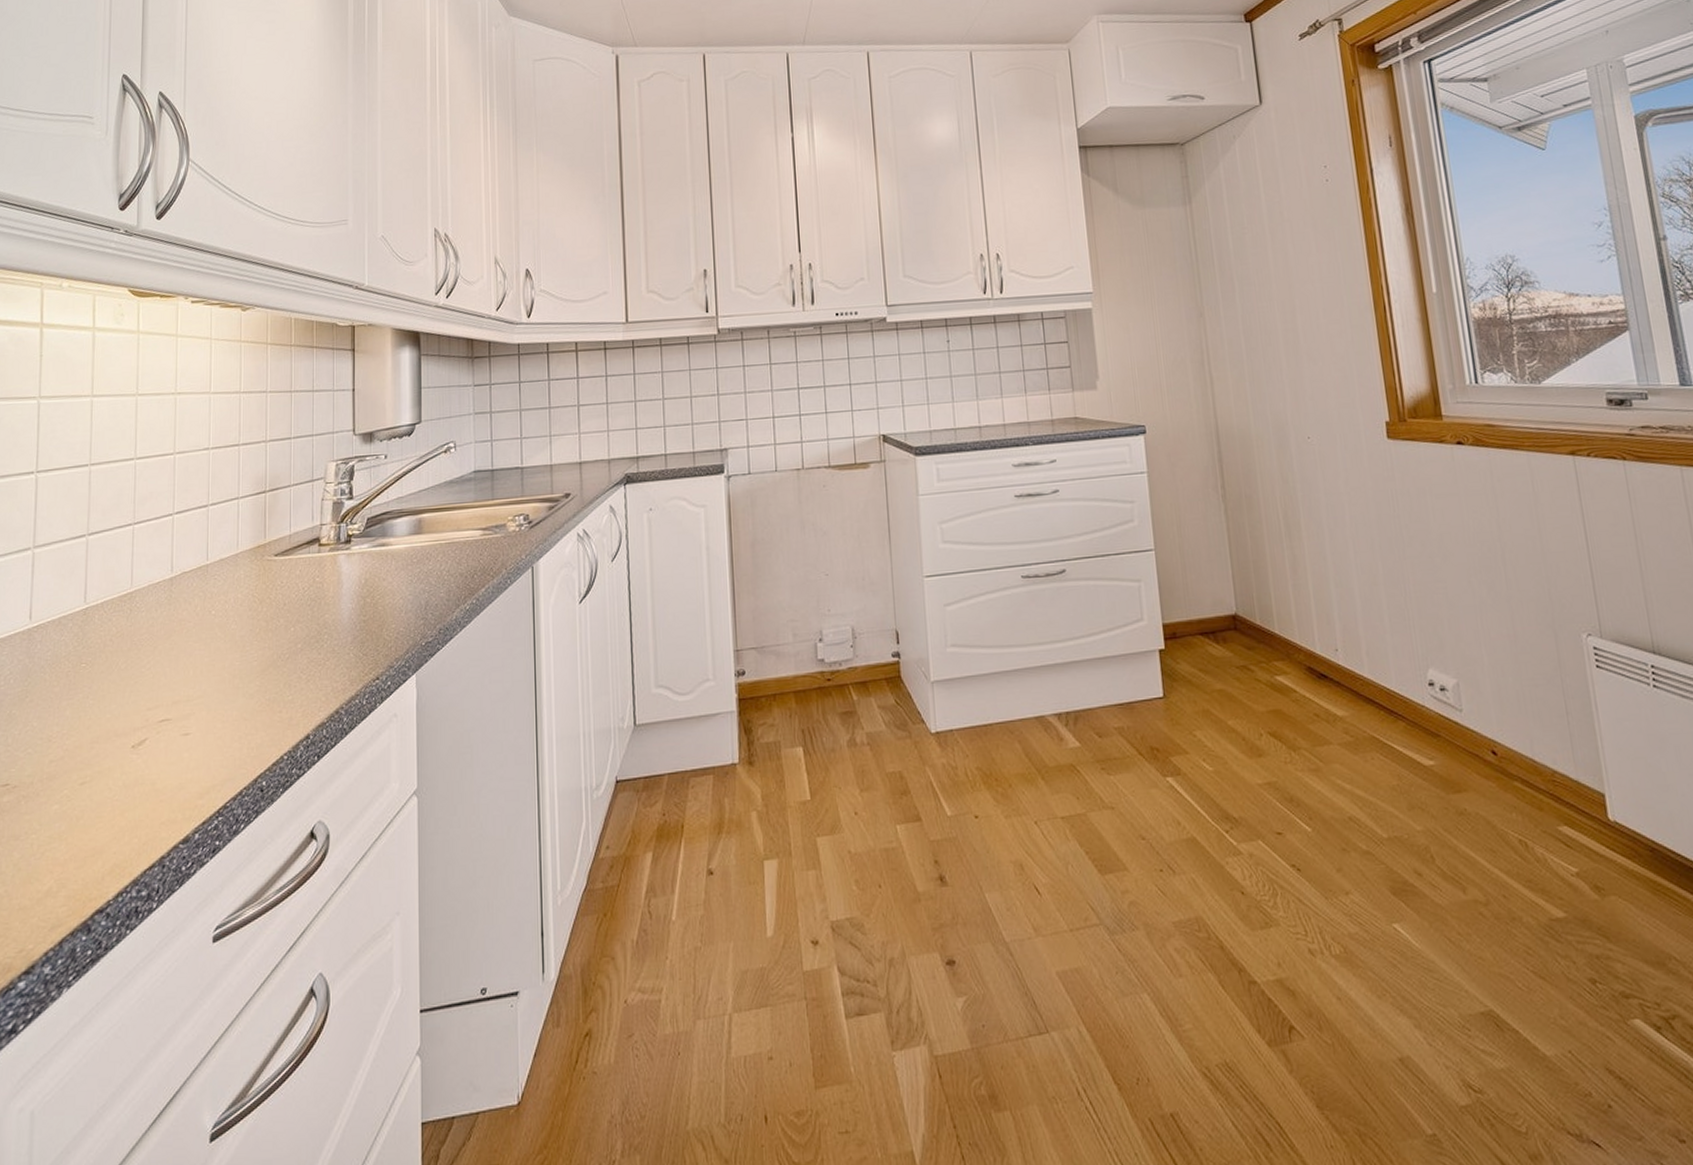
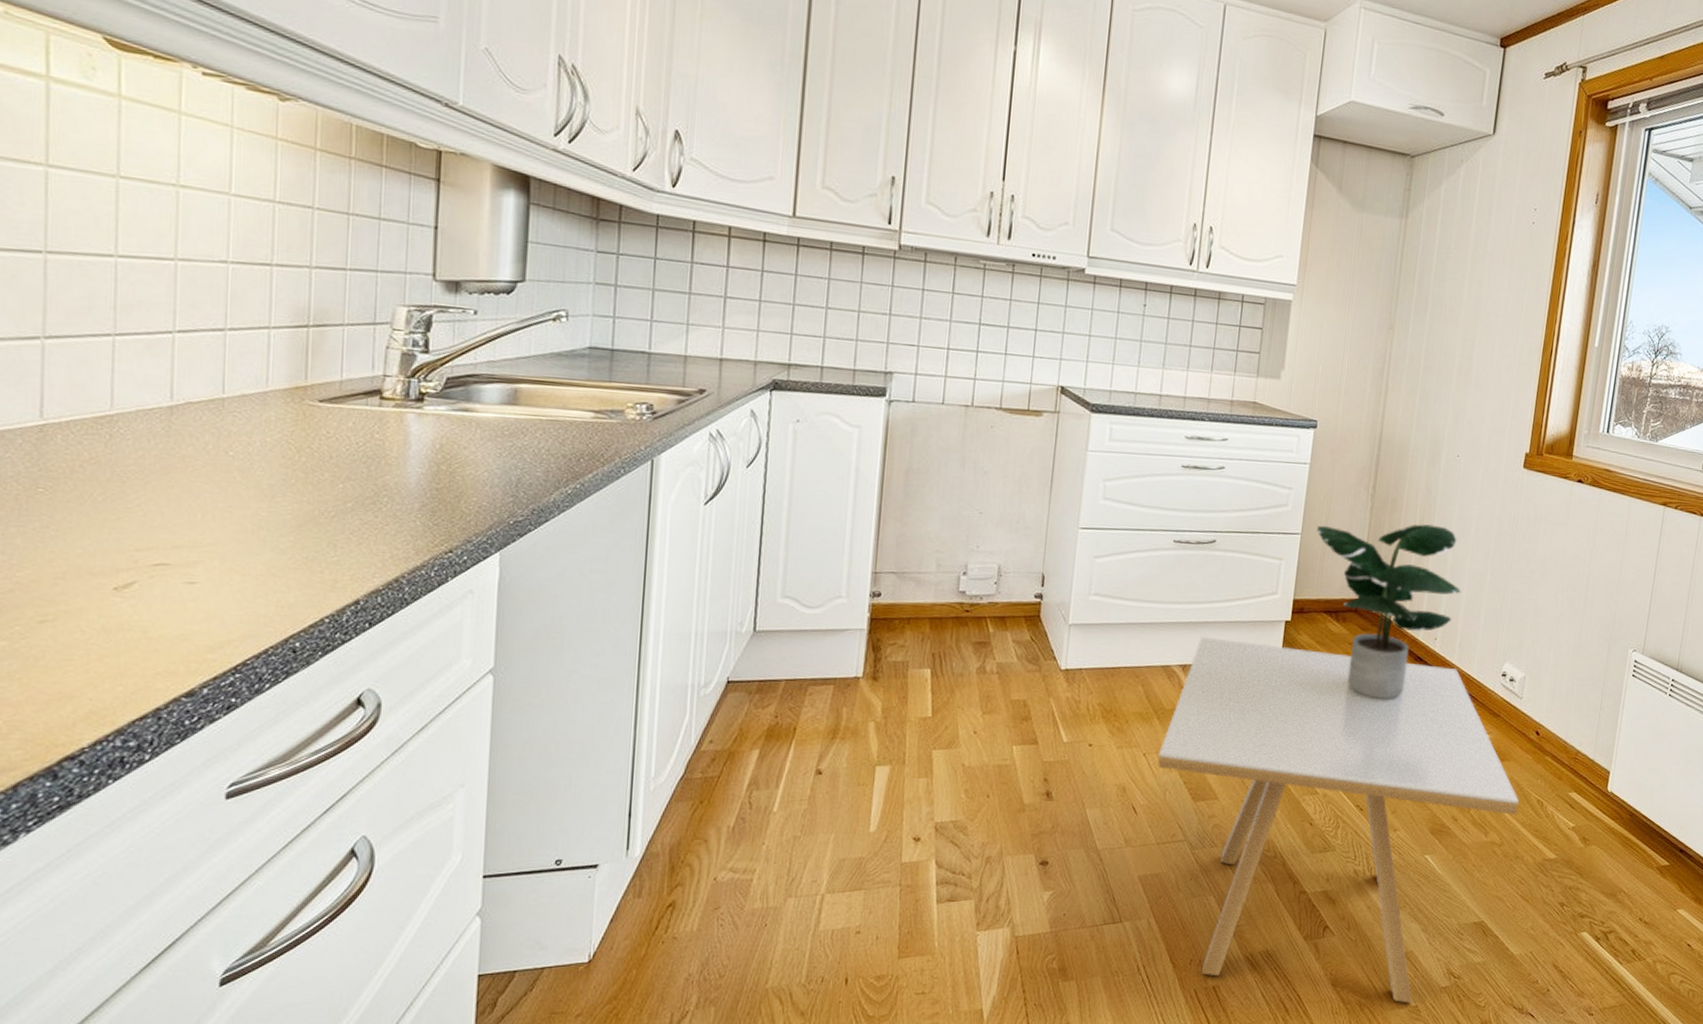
side table: none [1051,678,1498,1131] -> present [1157,637,1519,1003]
potted plant: none [1171,517,1353,730] -> present [1317,523,1462,699]

